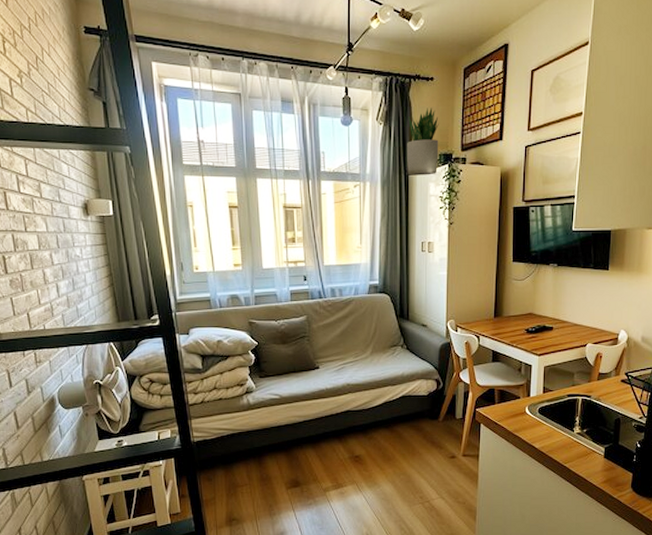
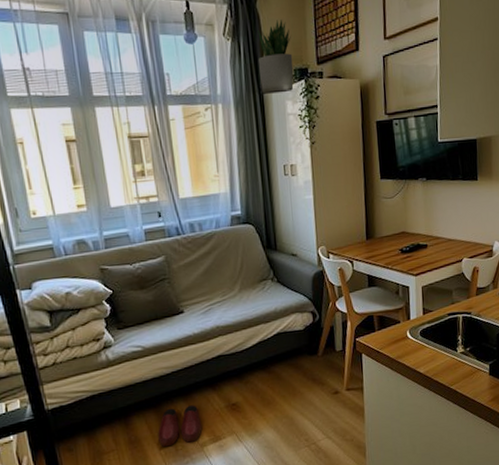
slippers: none [287,453,327,488] -> present [158,405,203,447]

